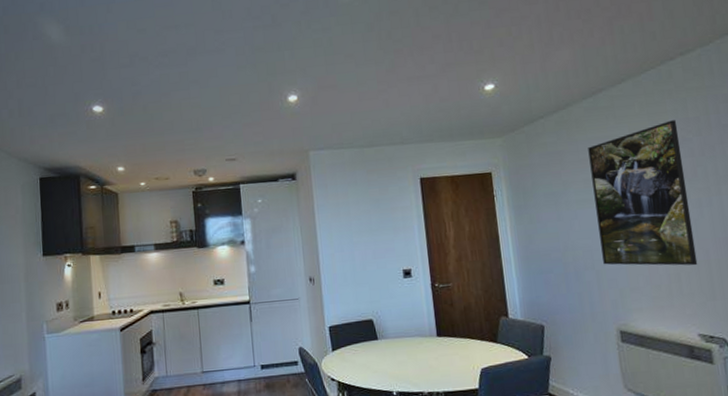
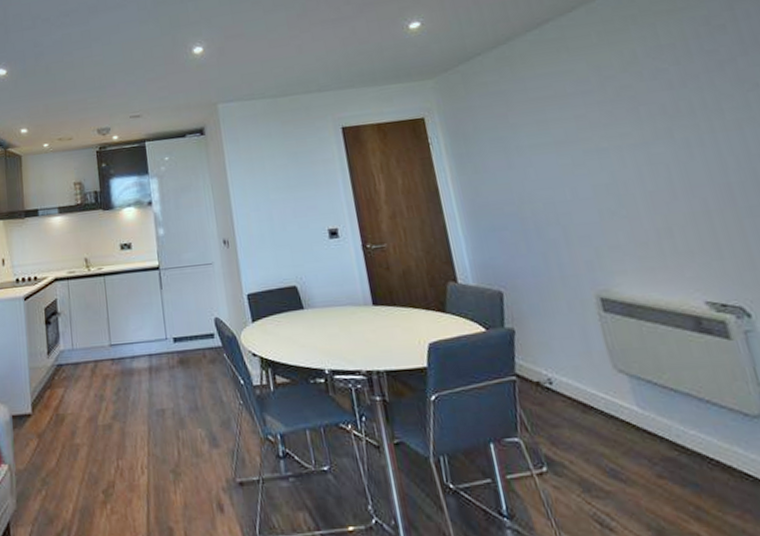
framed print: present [588,120,698,266] -> none [538,48,694,220]

